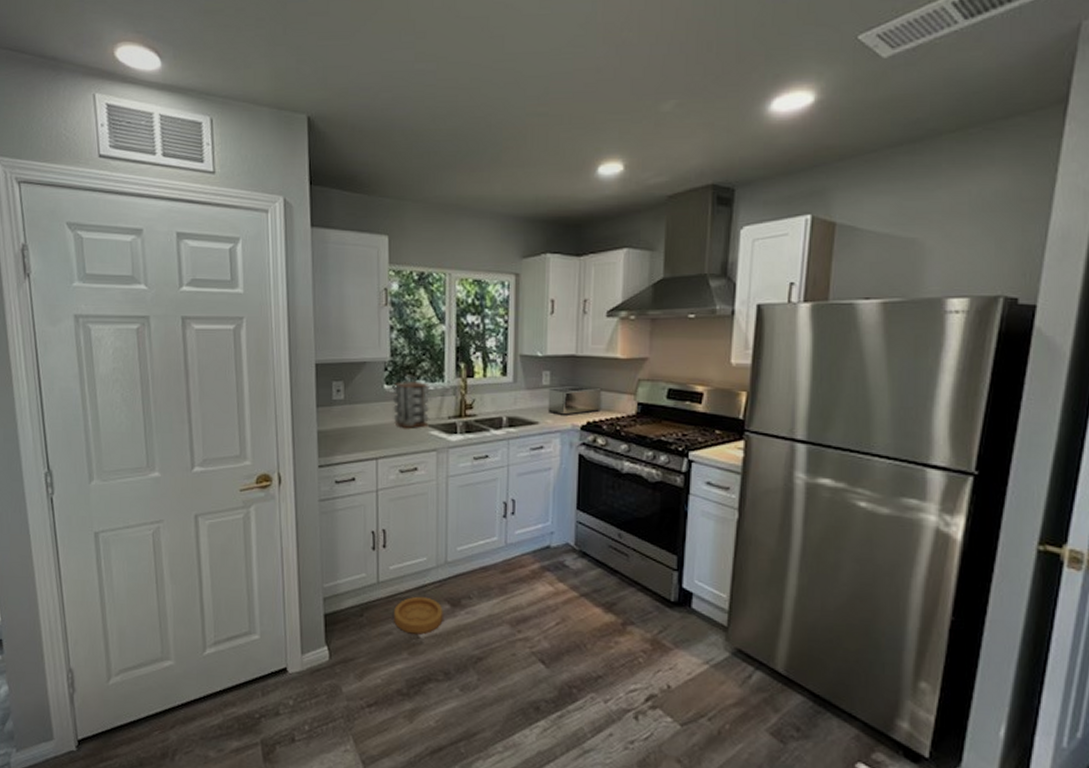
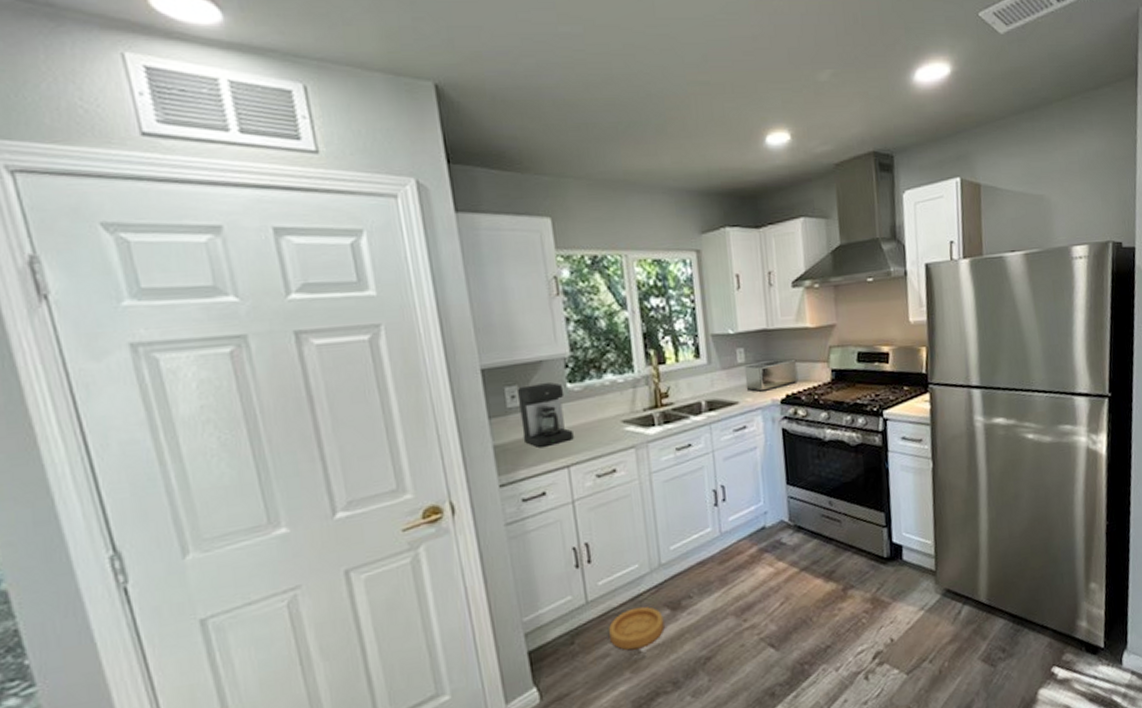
coffee maker: none [342,382,384,439] -> present [518,382,574,448]
spice rack: present [393,375,429,429] -> none [578,369,623,429]

